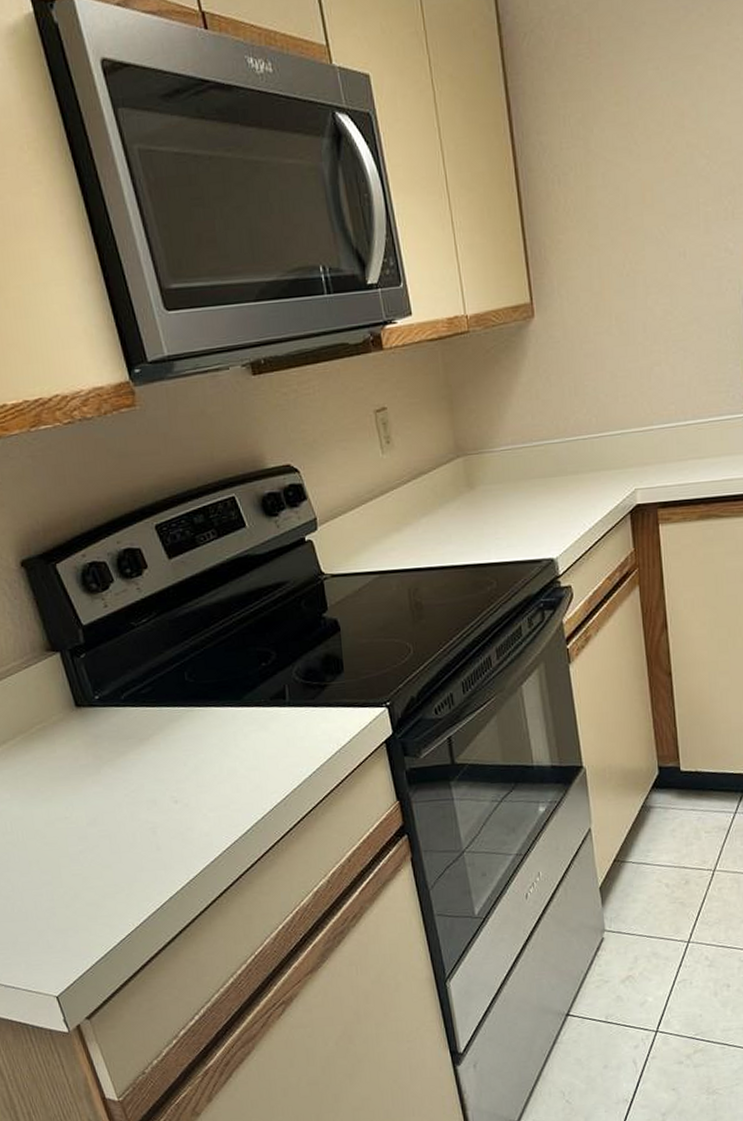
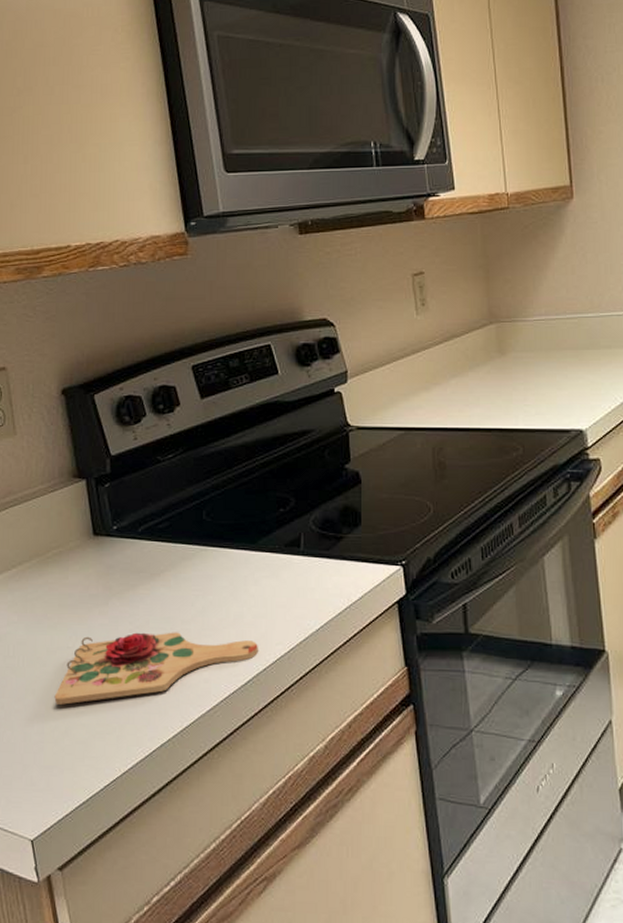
cutting board: none [59,792,256,872] -> present [54,632,259,705]

